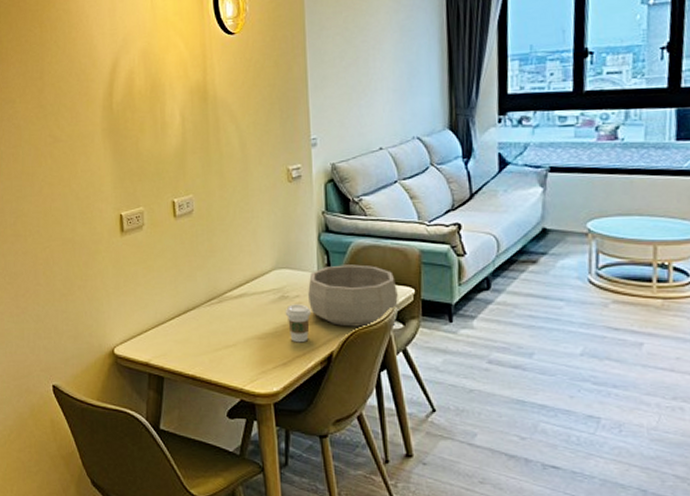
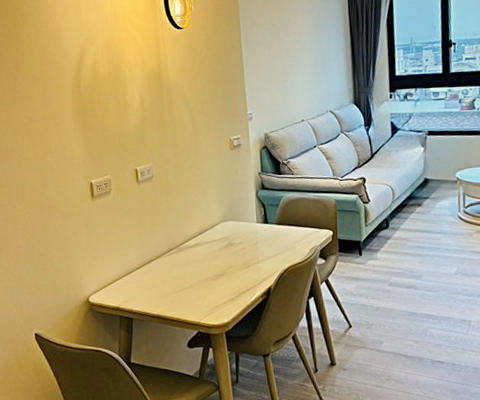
coffee cup: present [285,304,311,343] -> none [232,249,253,281]
decorative bowl: present [308,264,398,327] -> none [249,214,321,265]

